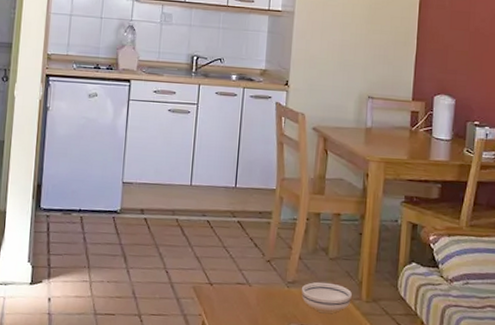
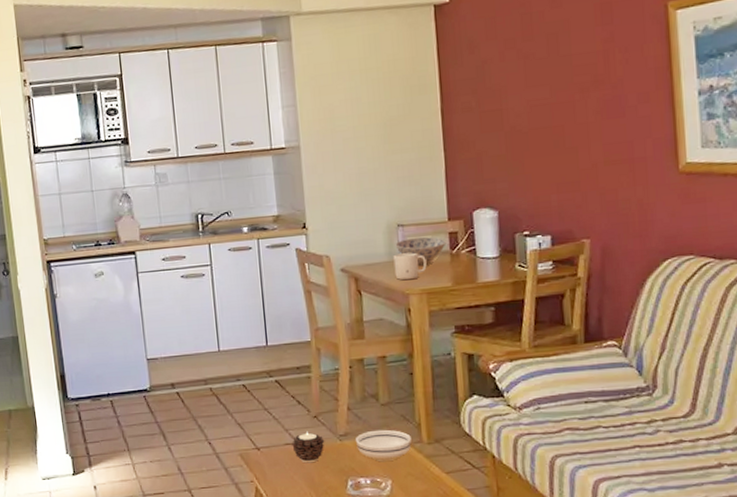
candle: none [243,274,274,305] -> present [292,431,325,463]
mug: none [359,122,389,148] -> present [393,252,427,281]
bowl: none [363,110,408,137] -> present [395,237,447,266]

